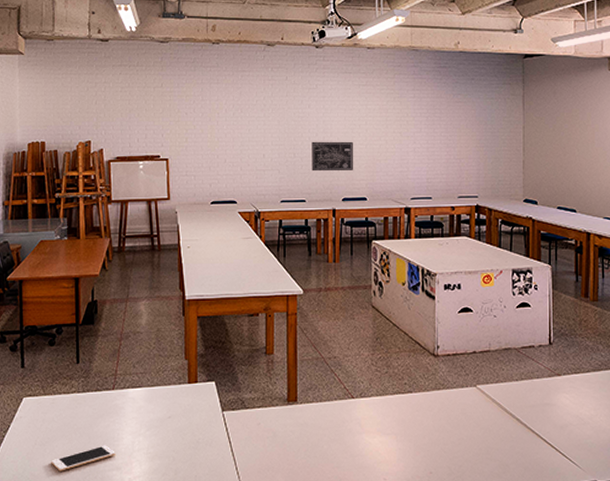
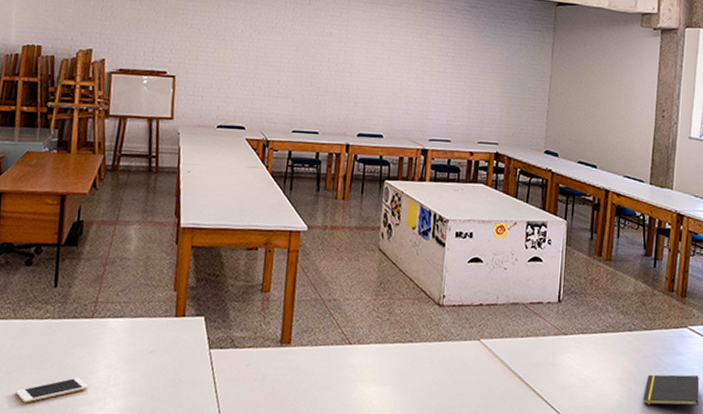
wall art: present [312,141,353,172] -> none [328,71,374,105]

